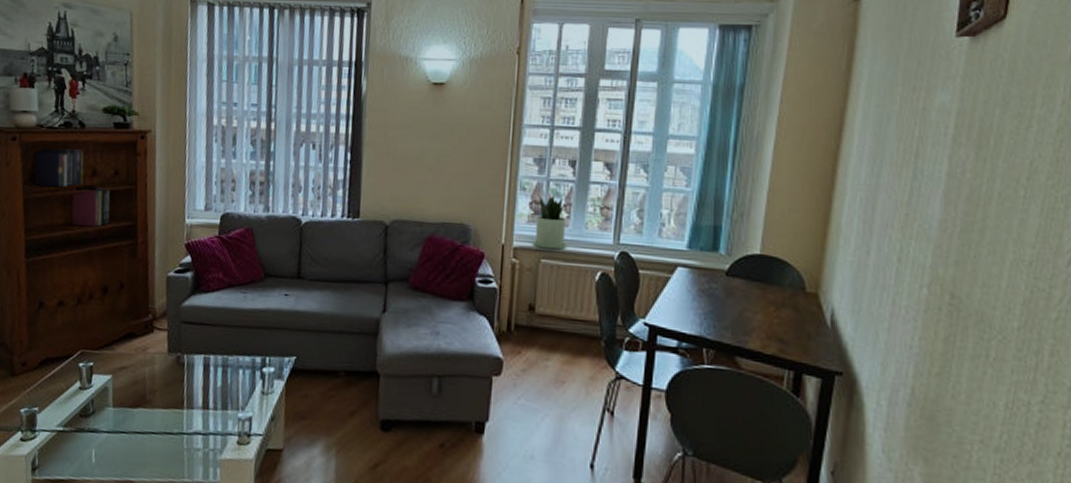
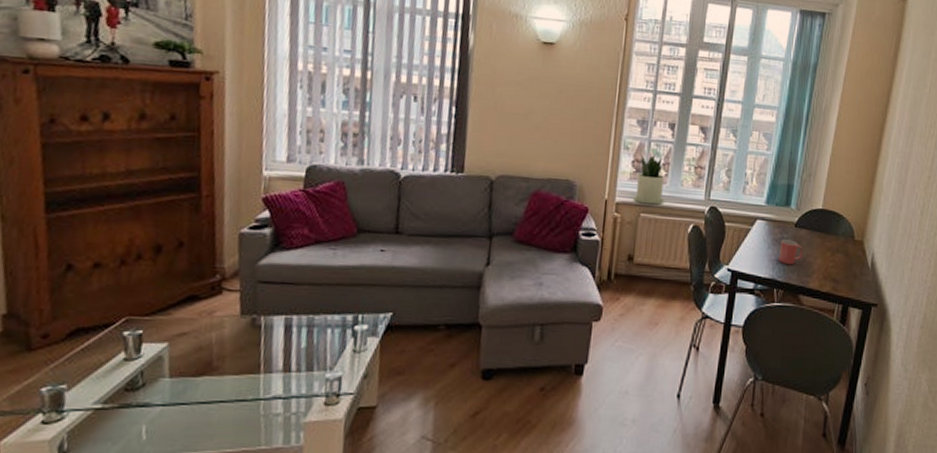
books: present [34,147,84,188] -> none [56,84,128,132]
books: present [71,185,111,227] -> none [111,130,165,178]
mug: none [706,290,739,321] -> present [777,239,804,266]

